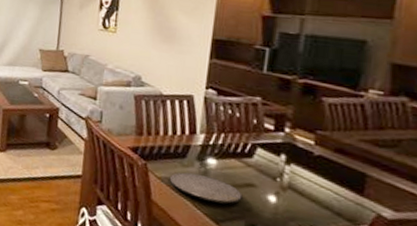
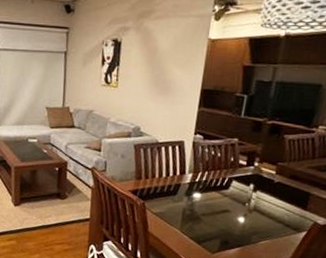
plate: present [169,172,243,204] -> none [163,206,220,228]

